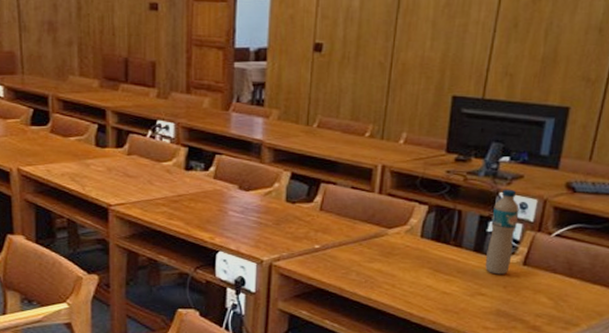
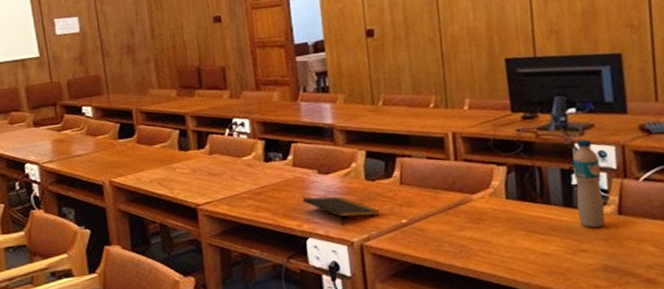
notepad: none [218,211,294,244] -> present [302,196,380,226]

